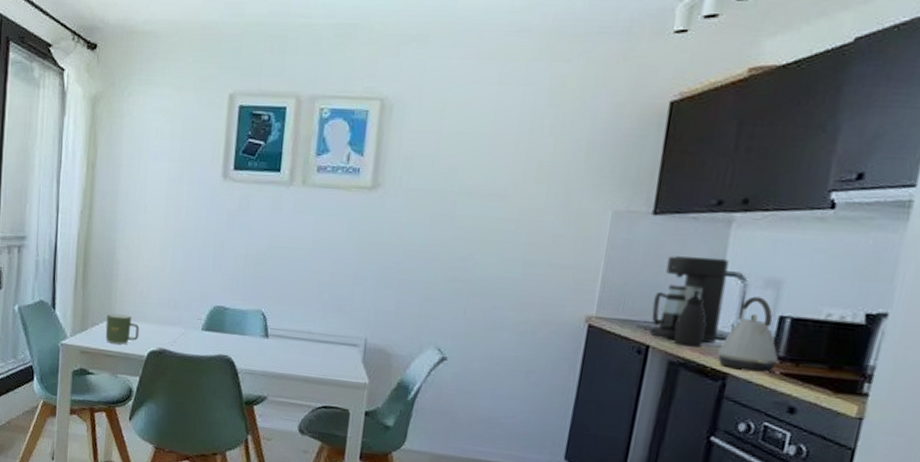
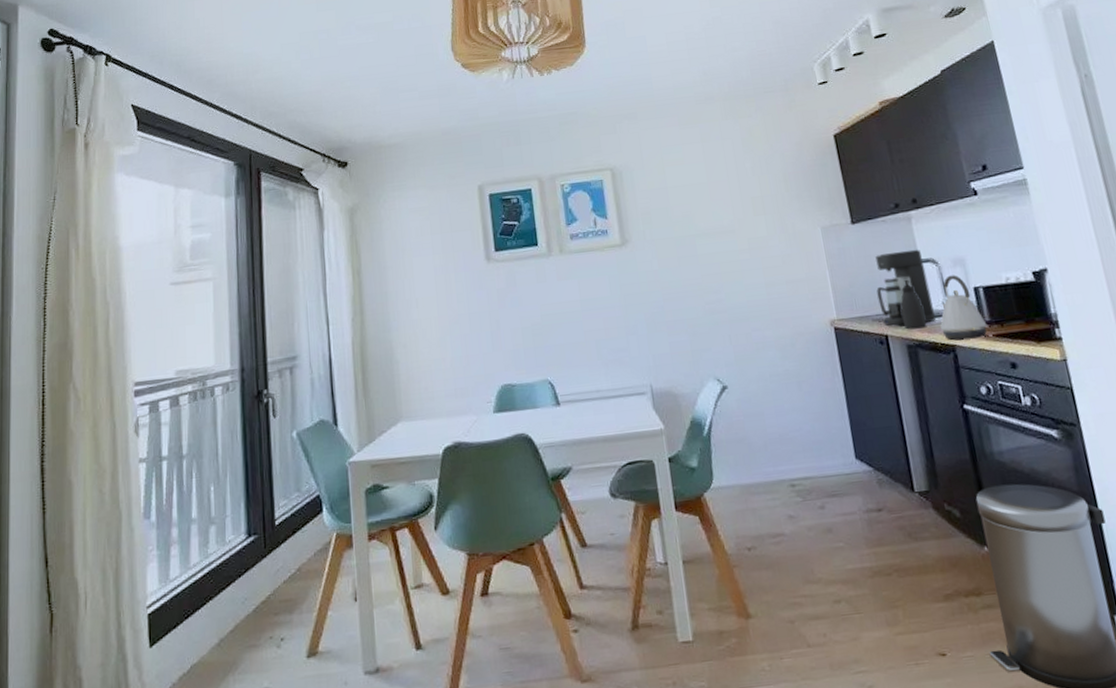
mug: present [105,313,140,345] -> none [393,414,431,449]

